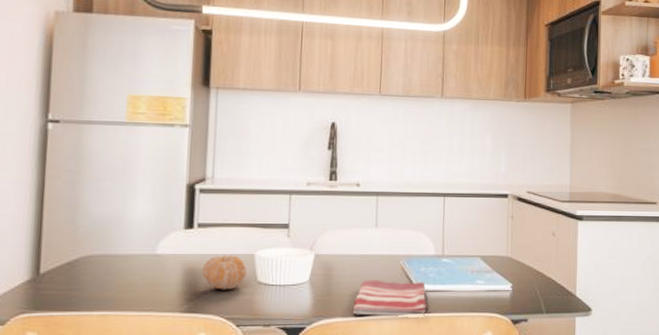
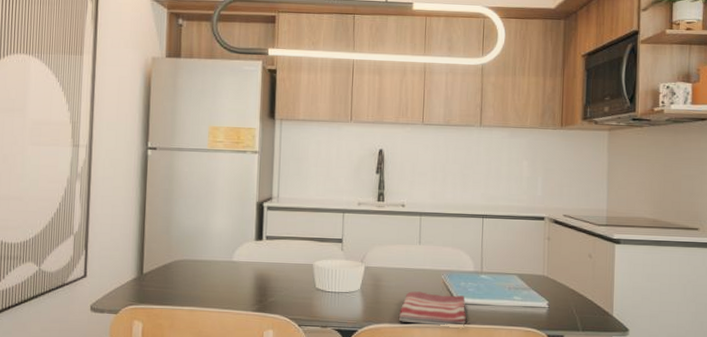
fruit: present [202,255,247,290] -> none [269,264,307,294]

